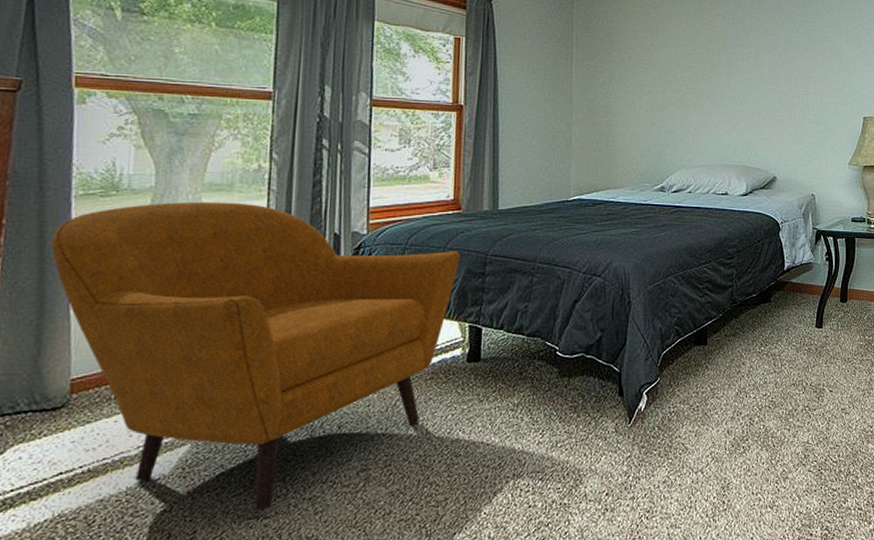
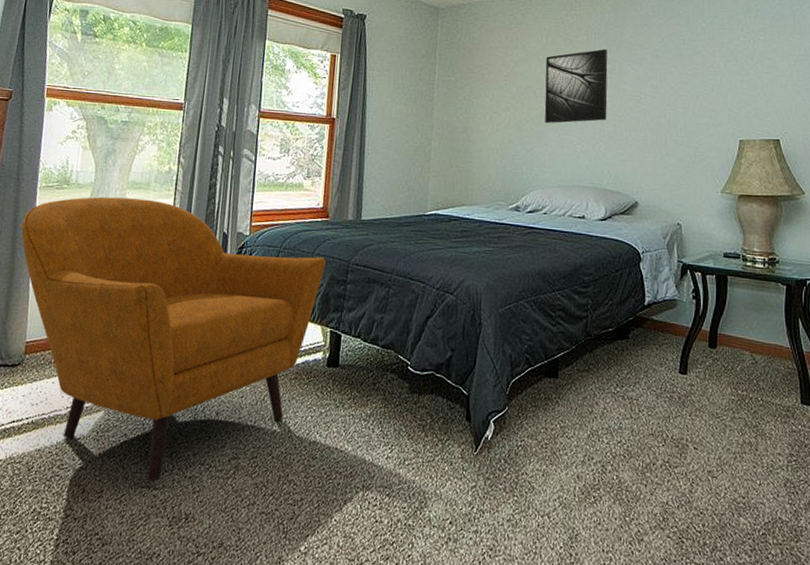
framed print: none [685,33,746,106] -> present [544,48,608,124]

